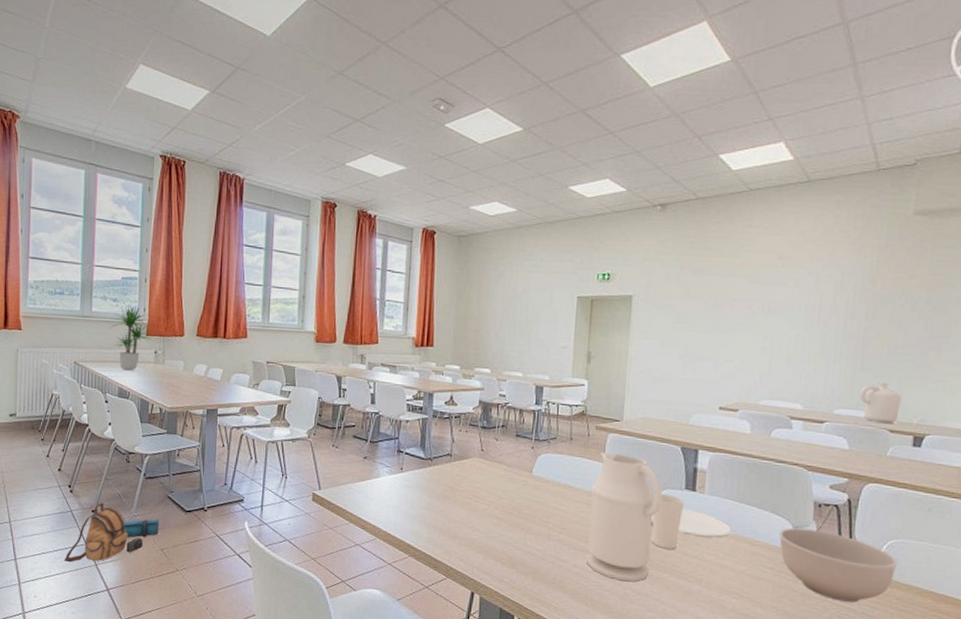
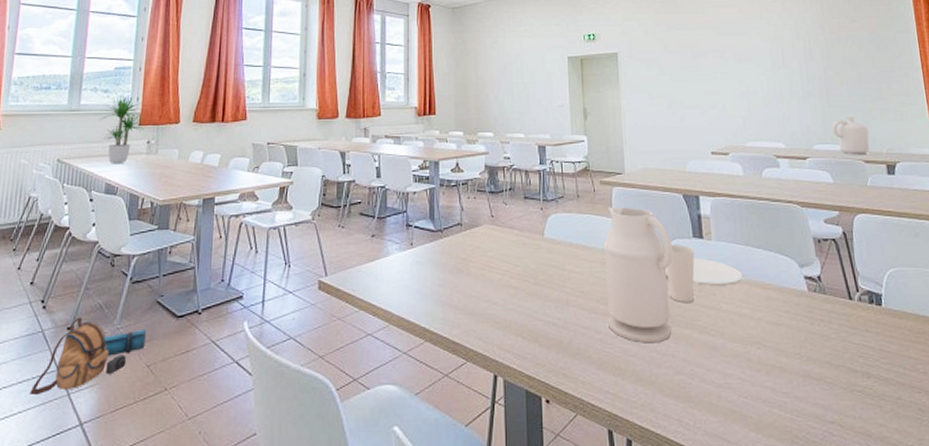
bowl: present [779,528,898,603] -> none [788,266,901,339]

